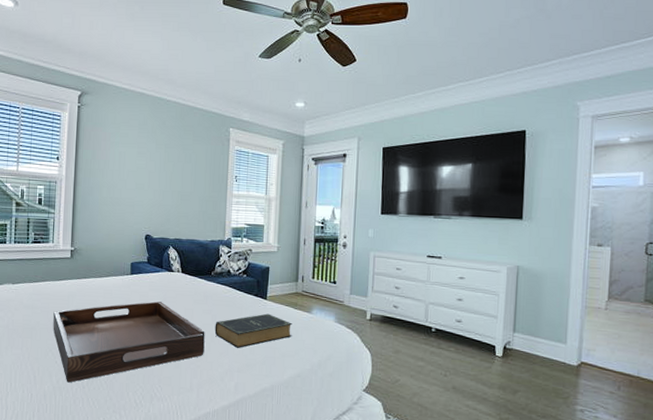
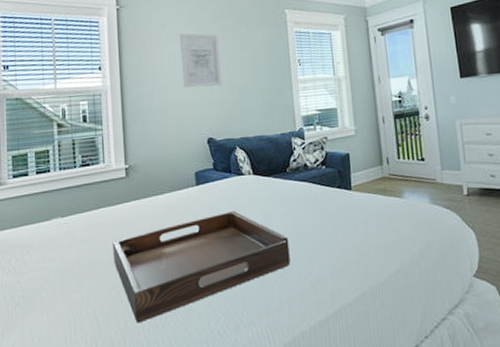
wall art: none [129,136,166,190] -> present [179,33,222,88]
book: present [214,313,293,348] -> none [298,205,386,250]

